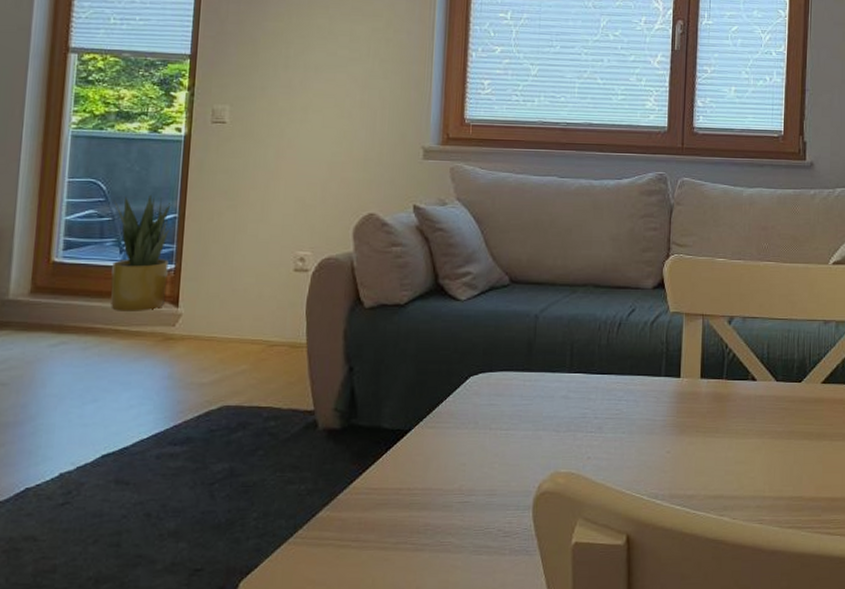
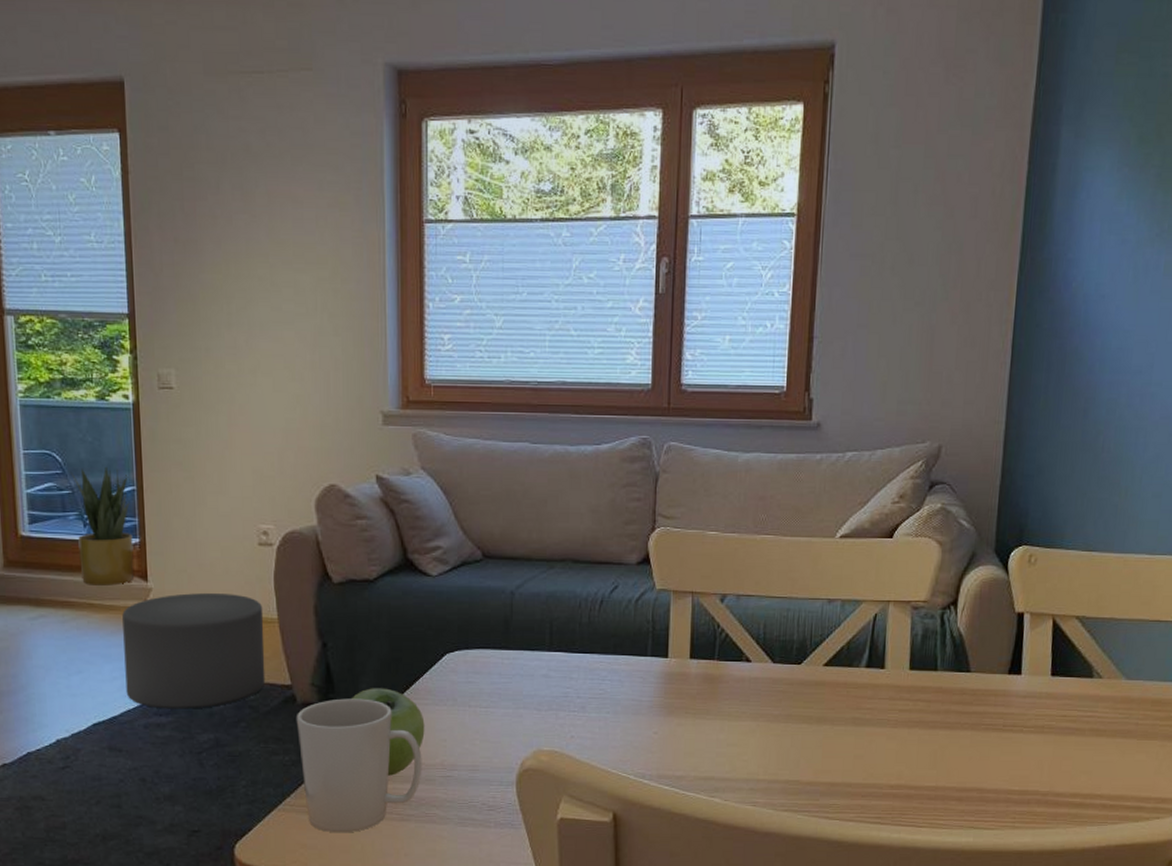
pouf: none [142,319,293,438] -> present [122,593,266,709]
mug: none [315,423,441,567] -> present [296,698,422,833]
fruit: none [374,412,445,503] -> present [352,688,425,776]

